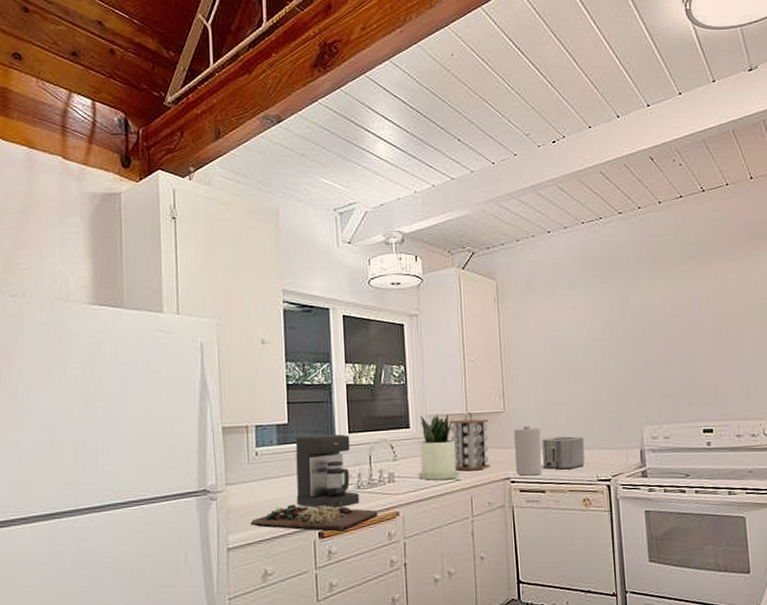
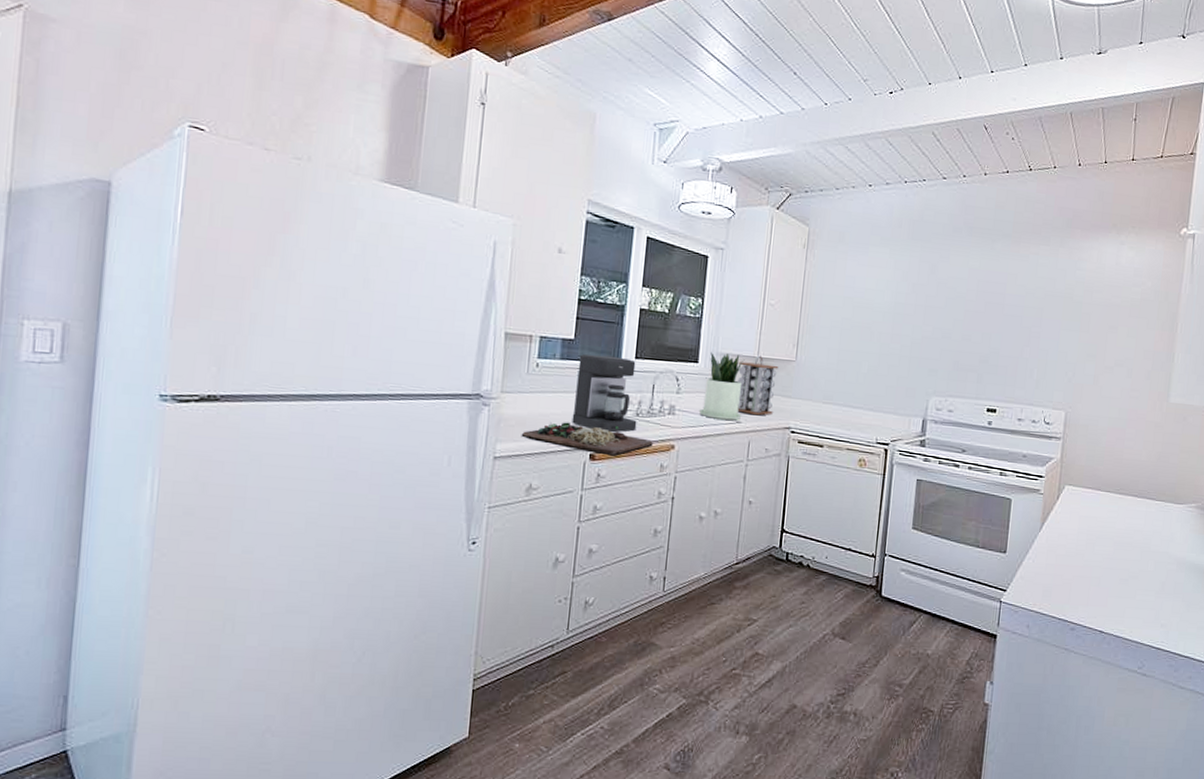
paper towel holder: present [514,426,542,476] -> none [797,378,828,429]
toaster: present [542,436,585,470] -> none [824,393,869,428]

